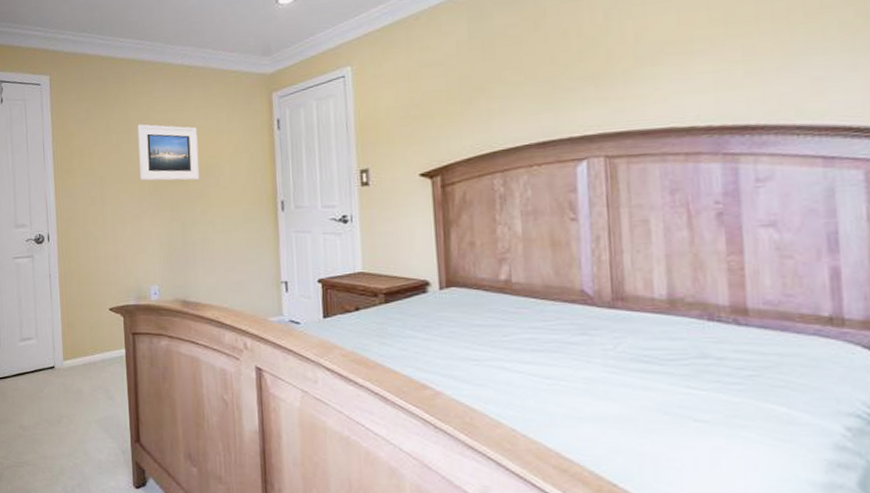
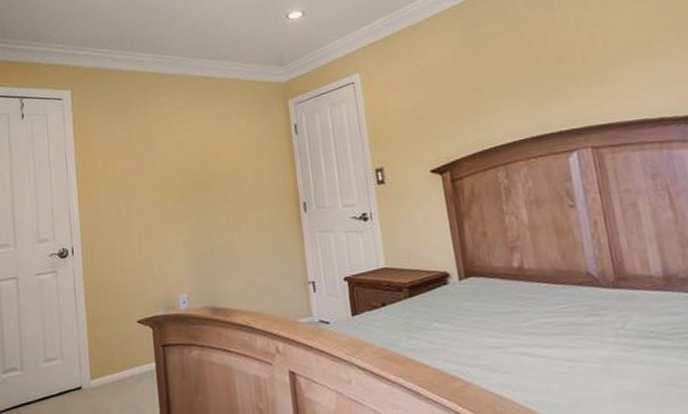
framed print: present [137,124,200,181] -> none [160,134,224,189]

